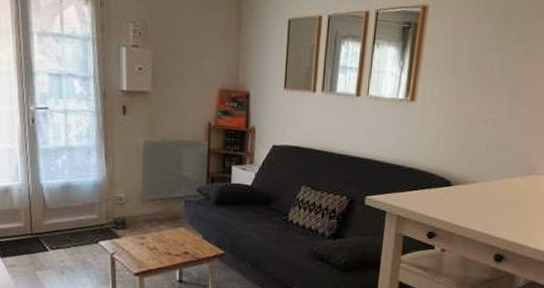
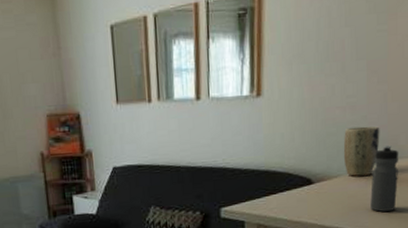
plant pot: none [481,140,517,185] -> present [343,126,380,176]
water bottle: none [501,161,531,220] -> present [370,145,399,212]

